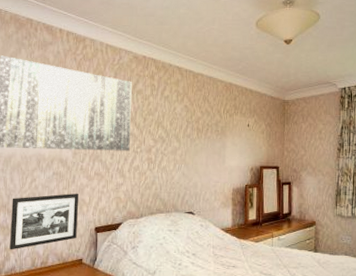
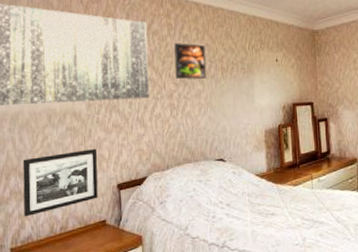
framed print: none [155,103,184,138] -> present [174,43,207,80]

